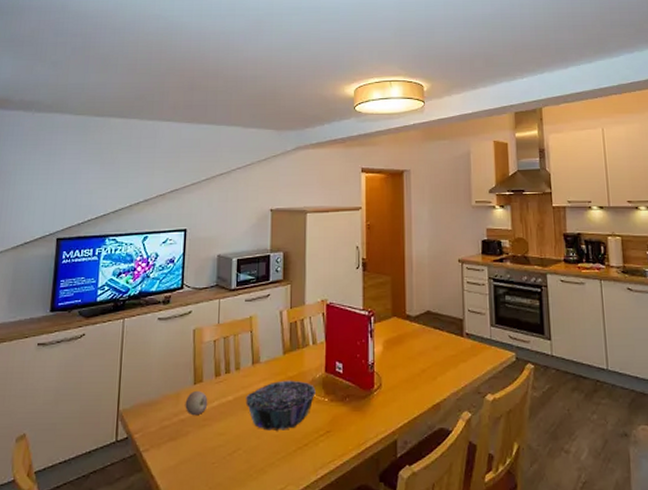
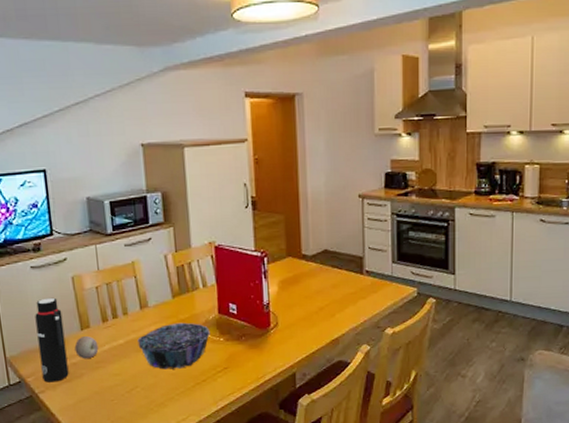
water bottle: none [149,349,179,440] -> present [35,297,69,383]

